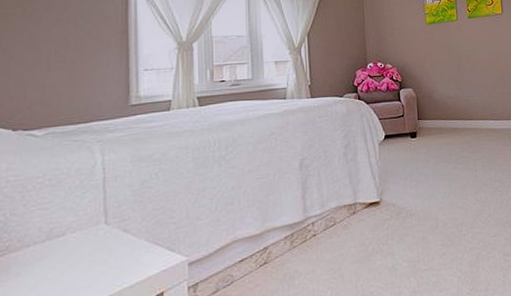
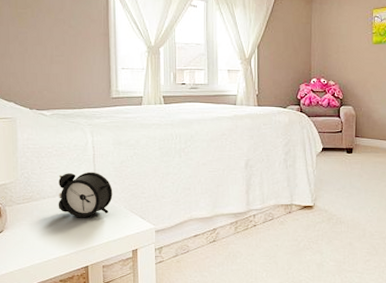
alarm clock: none [49,200,130,265] -> present [58,171,113,218]

